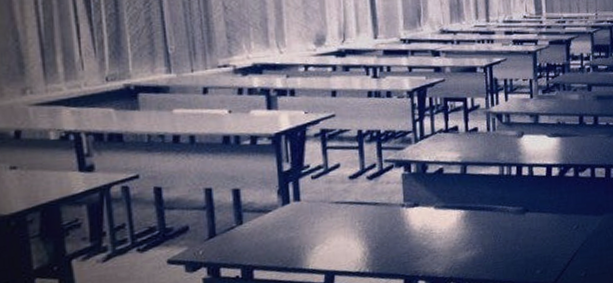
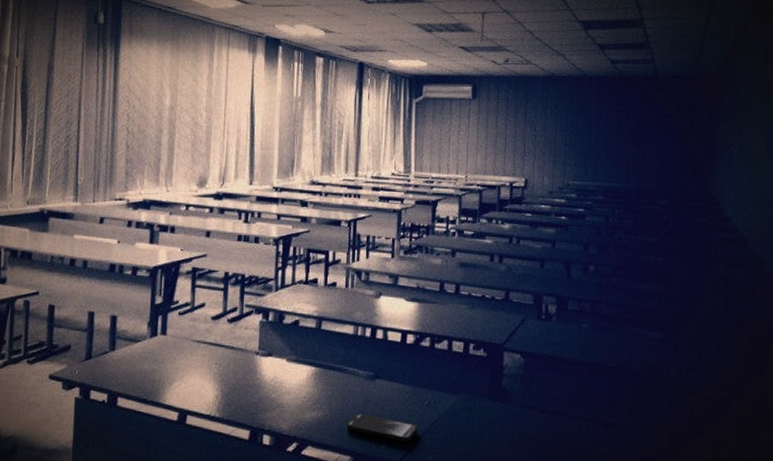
smartphone: none [501,245,569,265] -> present [346,413,418,442]

